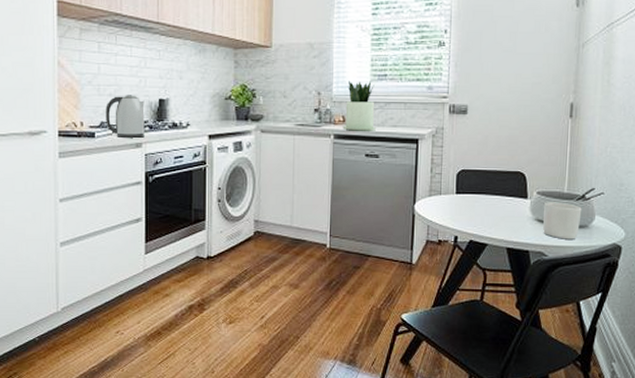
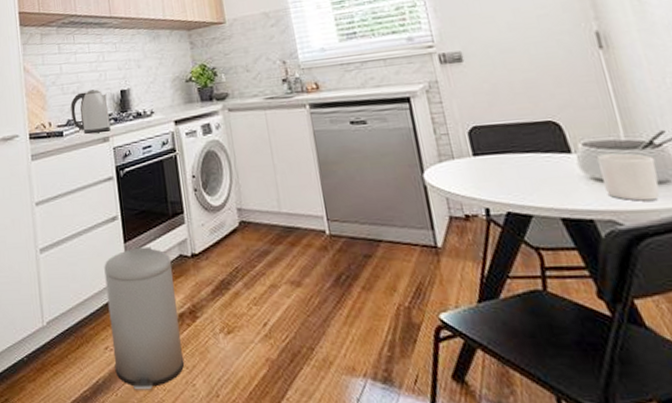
pedal bin: none [123,247,188,367] -> present [104,246,185,390]
planter: present [342,80,377,131] -> none [314,41,358,99]

